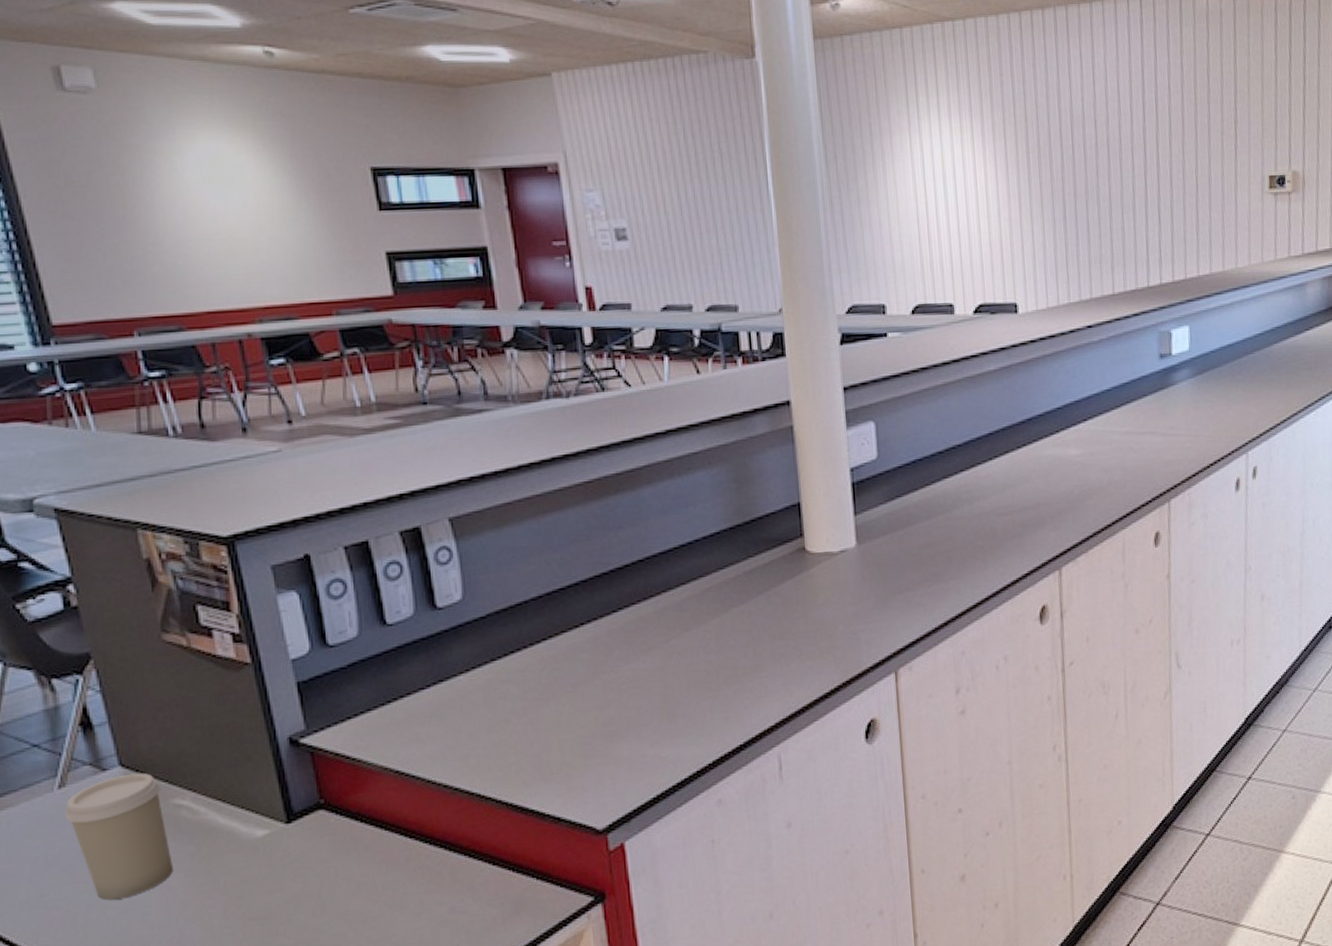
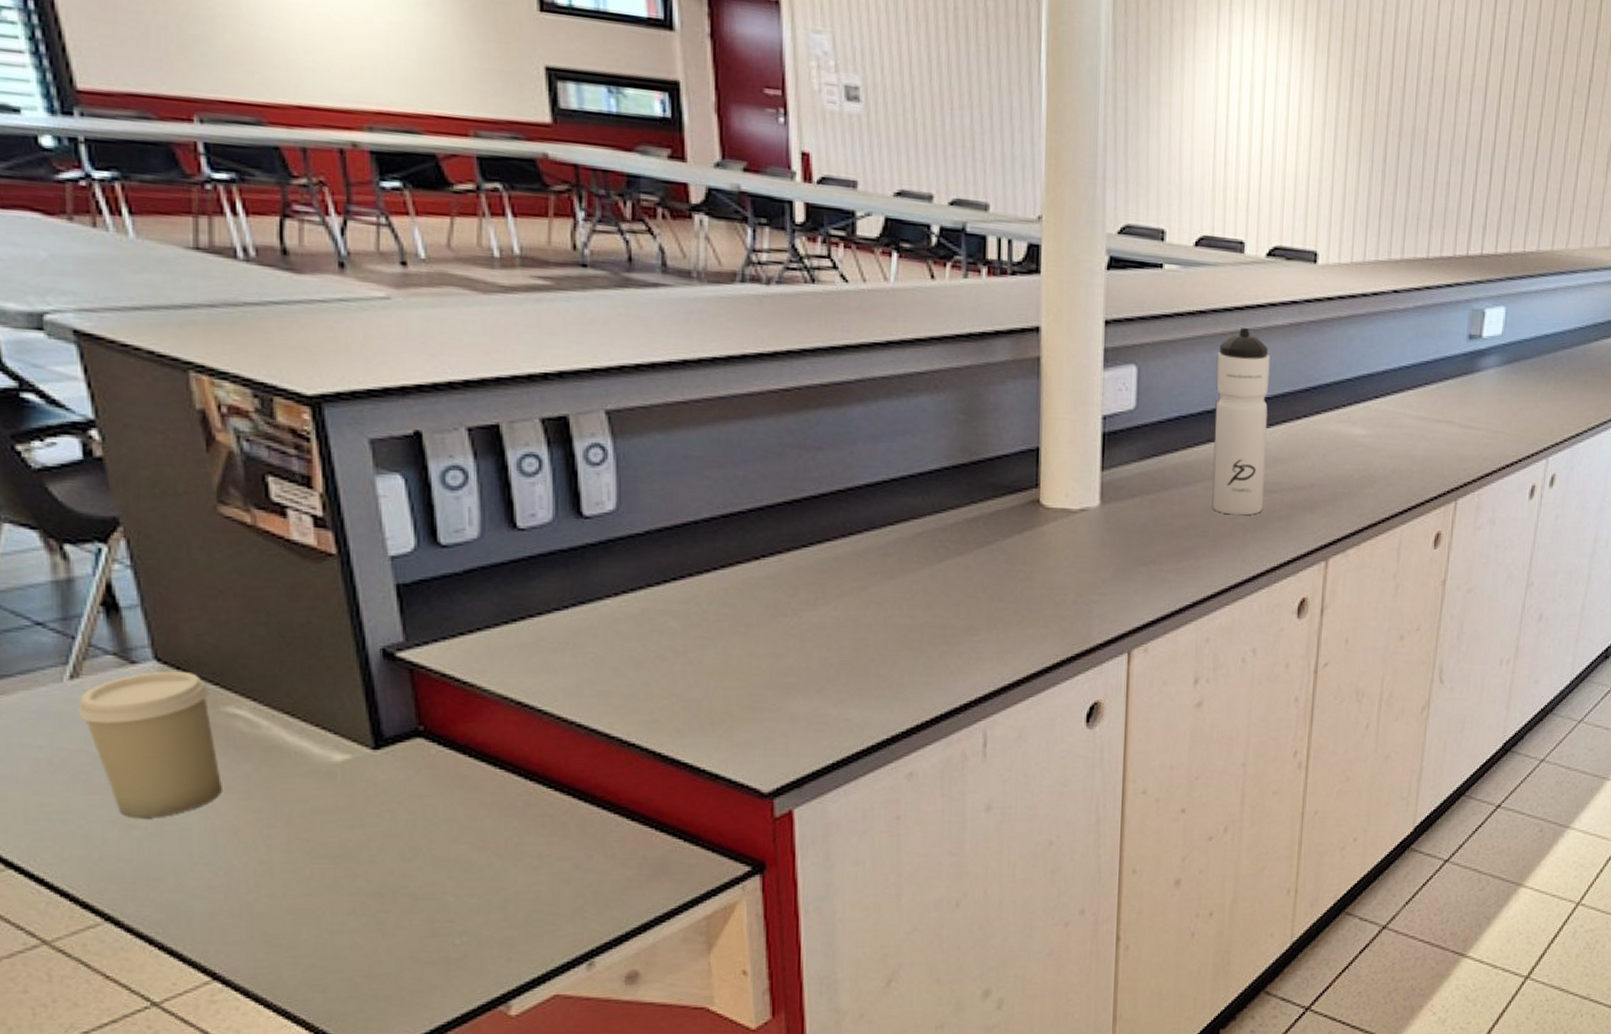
water bottle: none [941,377,997,540] -> present [1212,328,1270,516]

